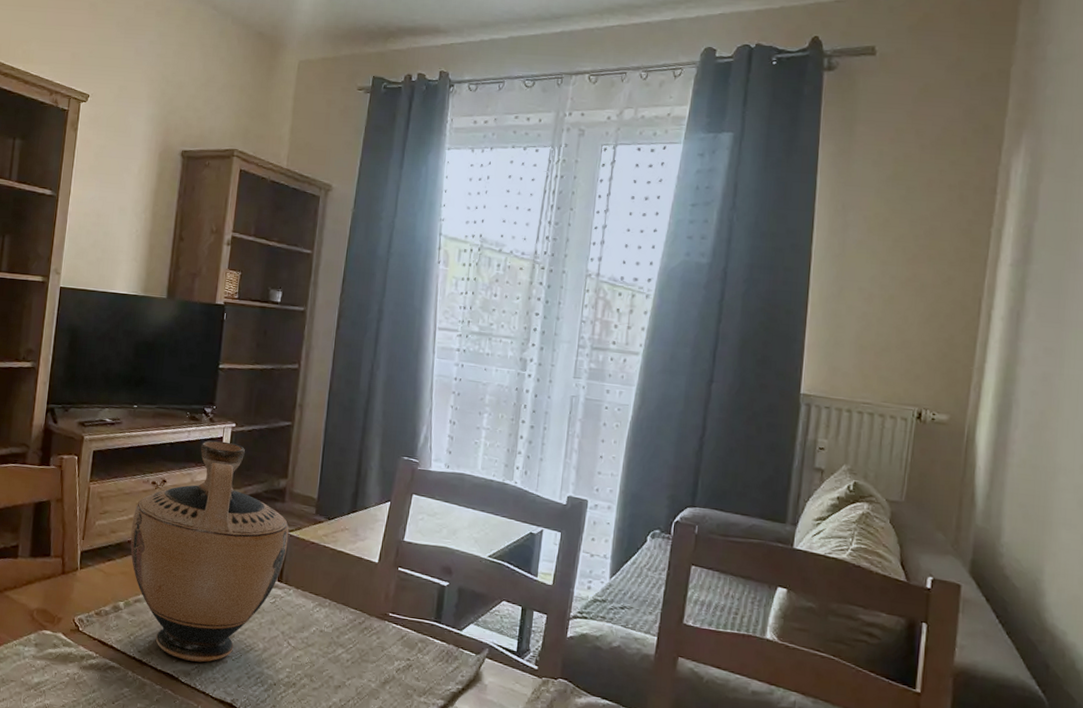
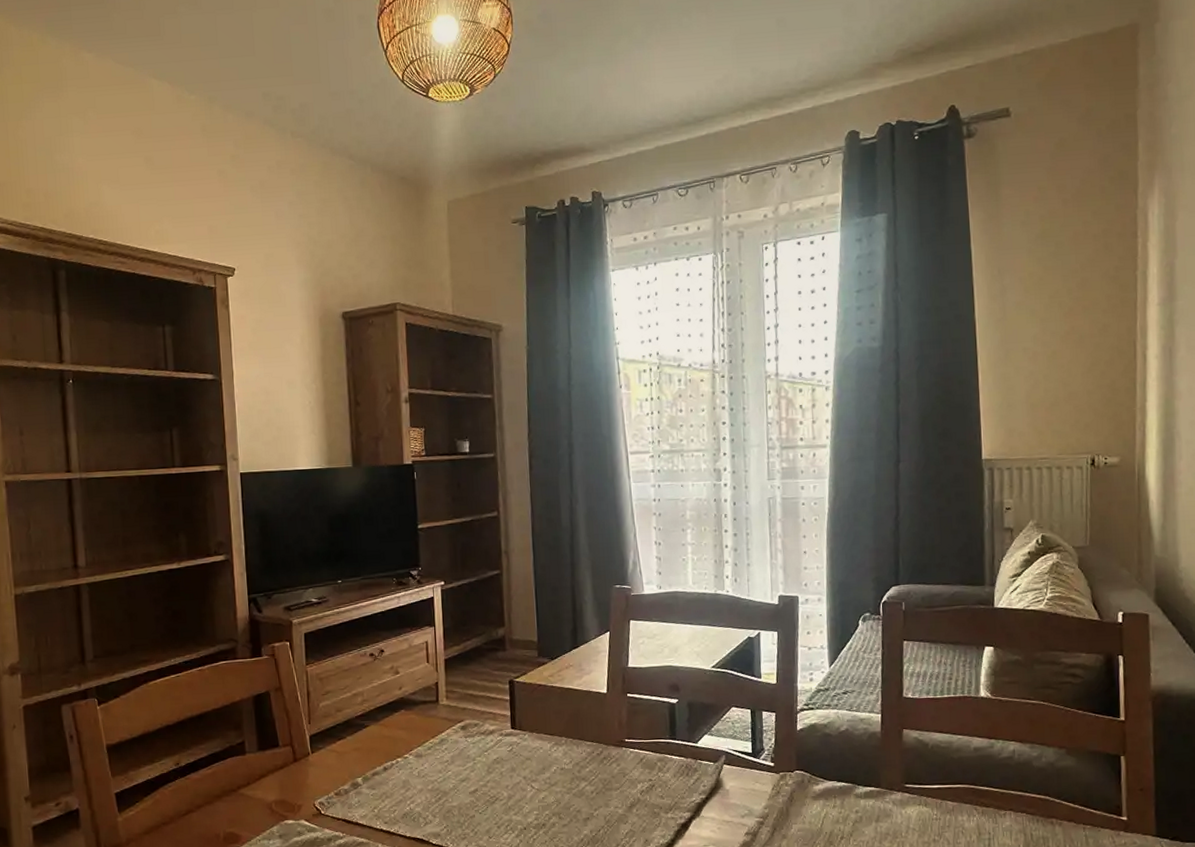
ceramic jug: present [130,440,289,662] -> none [356,601,516,823]

